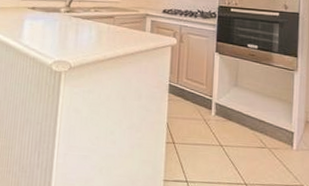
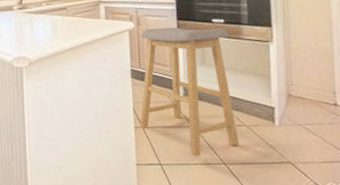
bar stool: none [172,46,262,176] -> present [140,27,239,157]

